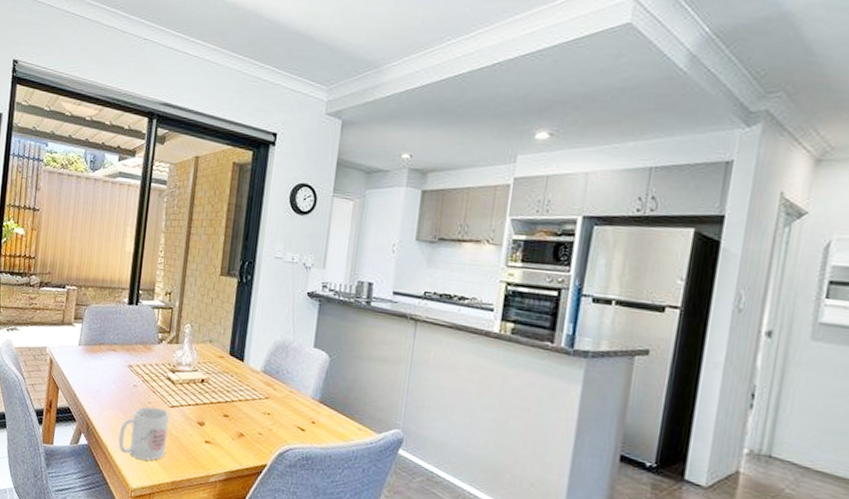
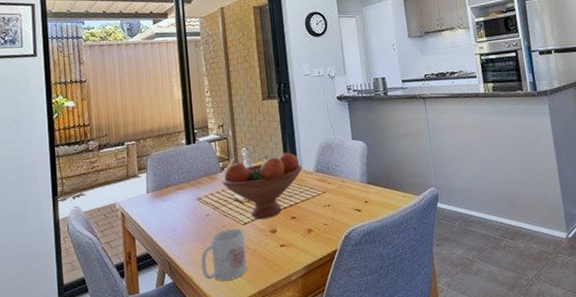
fruit bowl: none [157,337,249,409] -> present [222,152,303,220]

